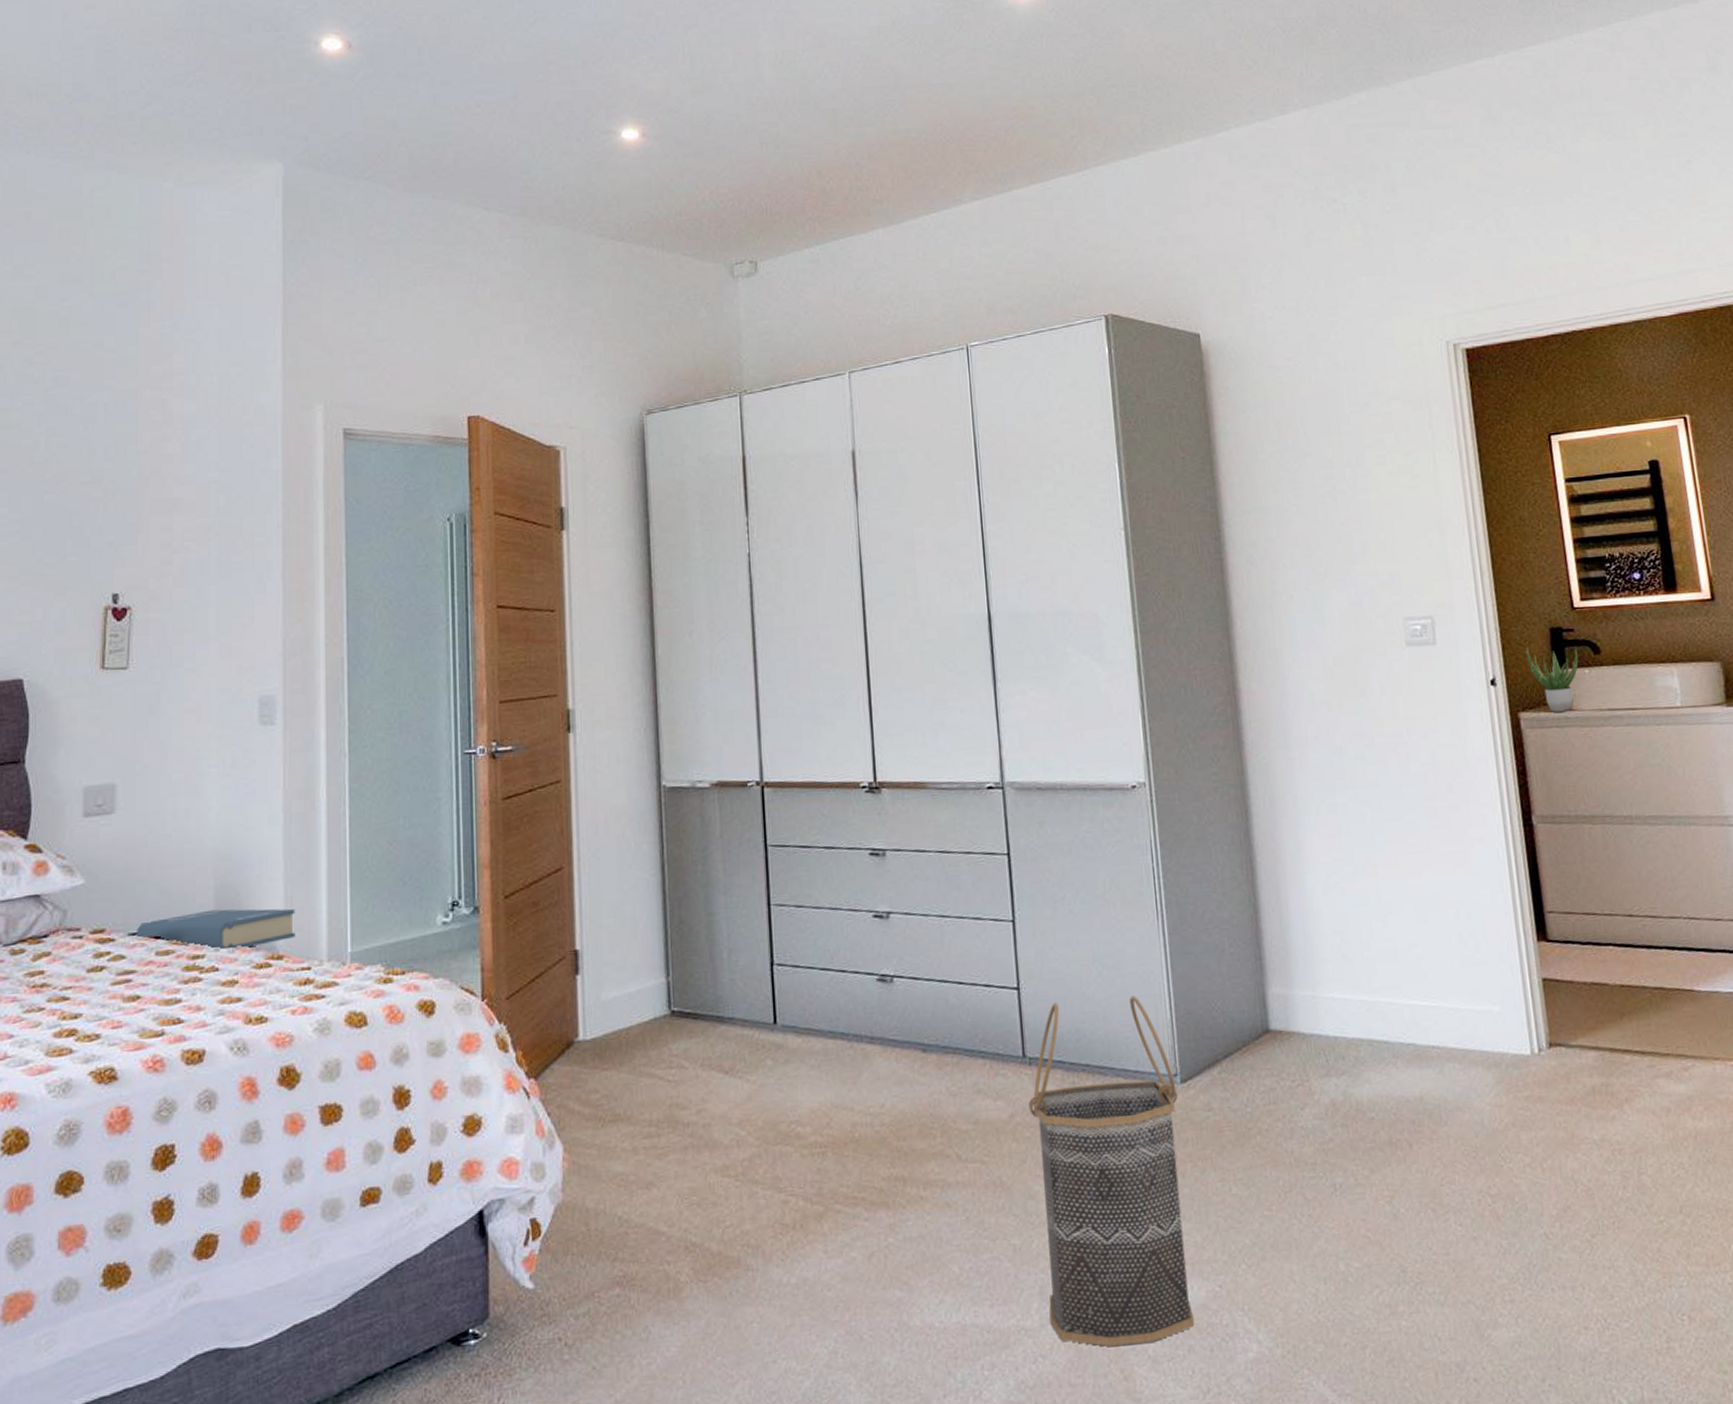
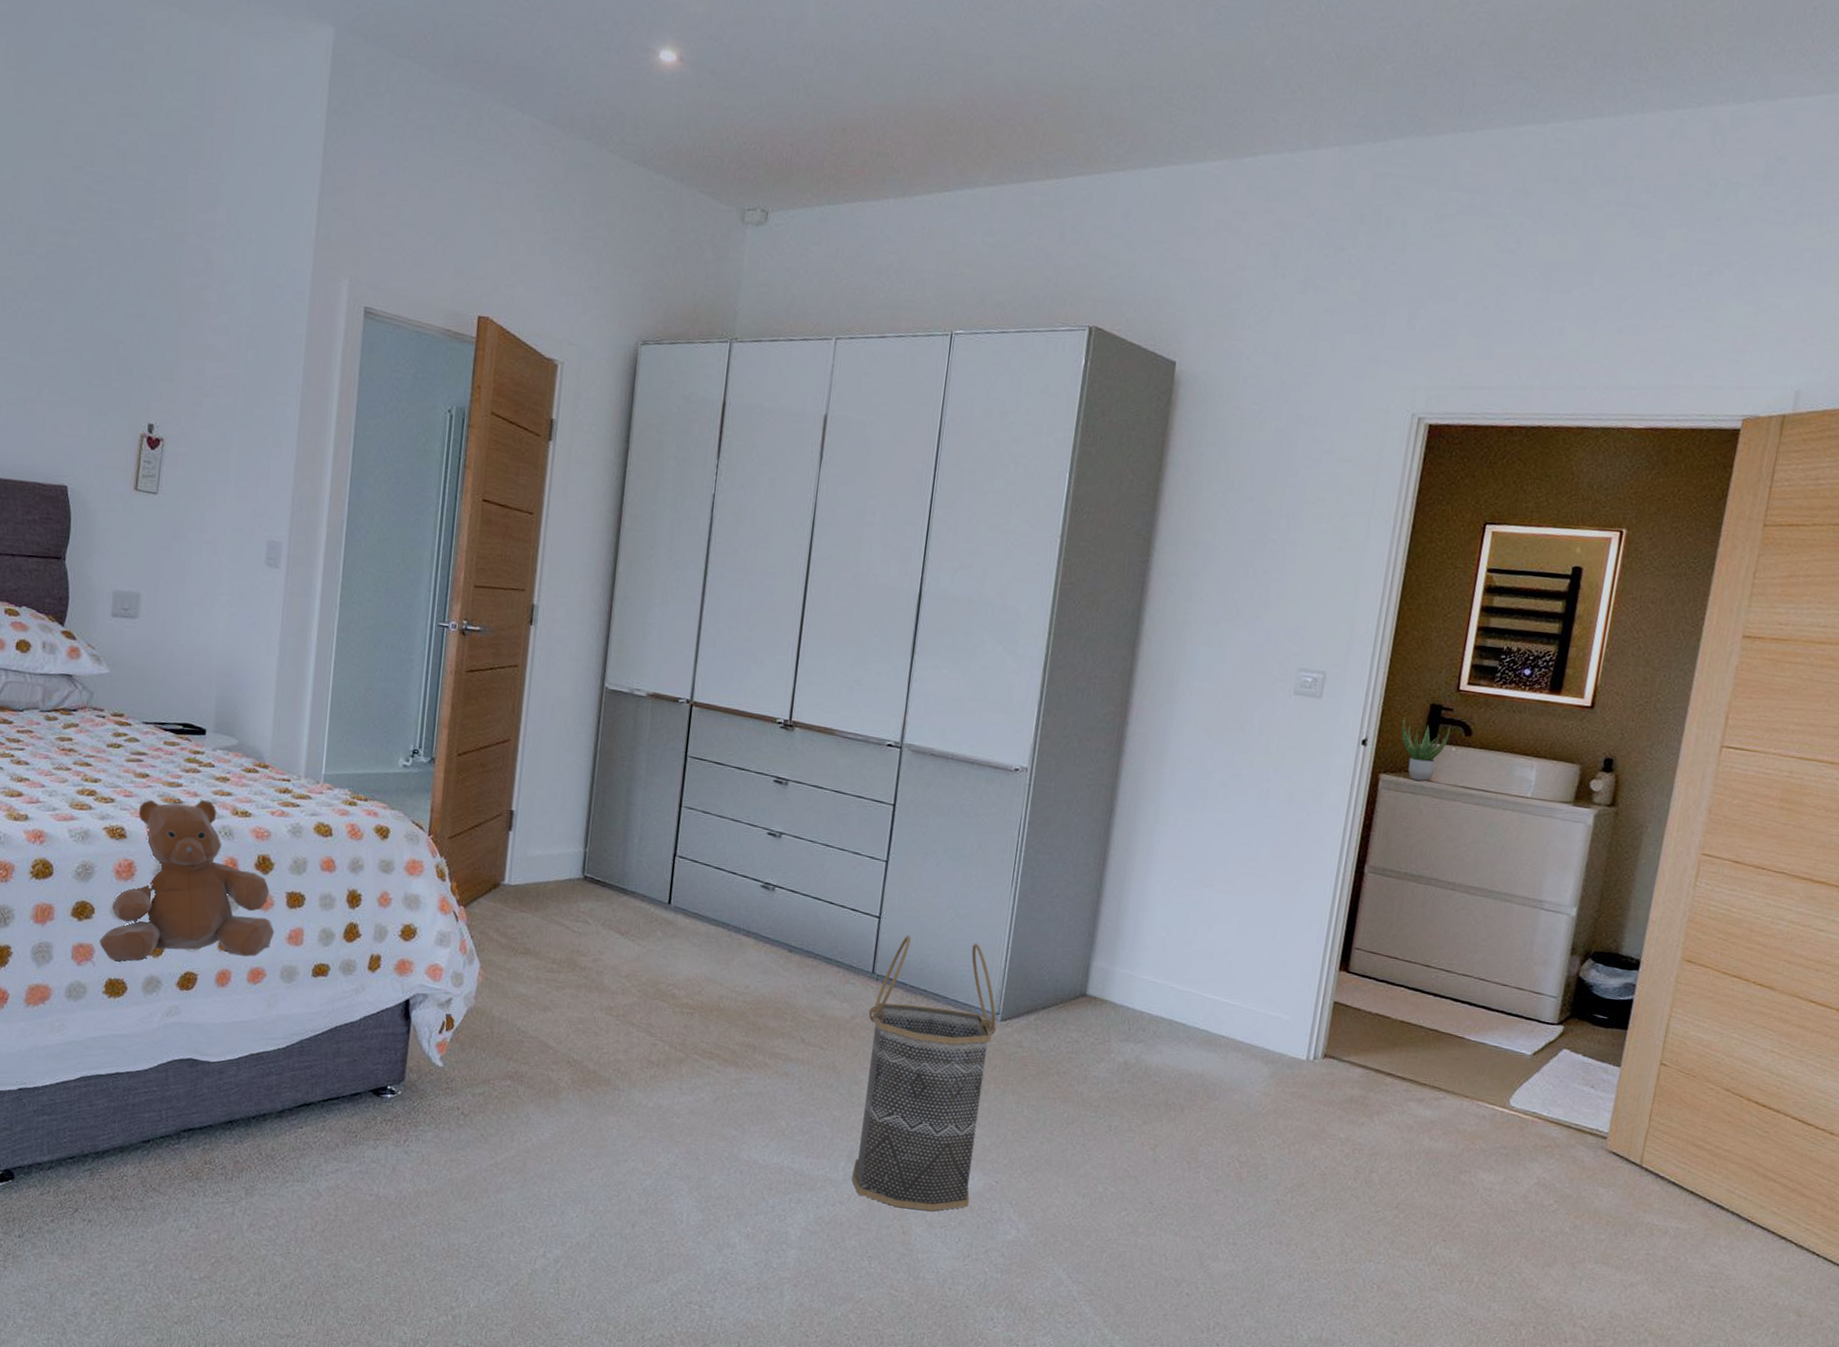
teddy bear: none [93,1012,308,1241] -> present [100,799,274,962]
book: present [137,908,296,950] -> none [149,715,282,754]

